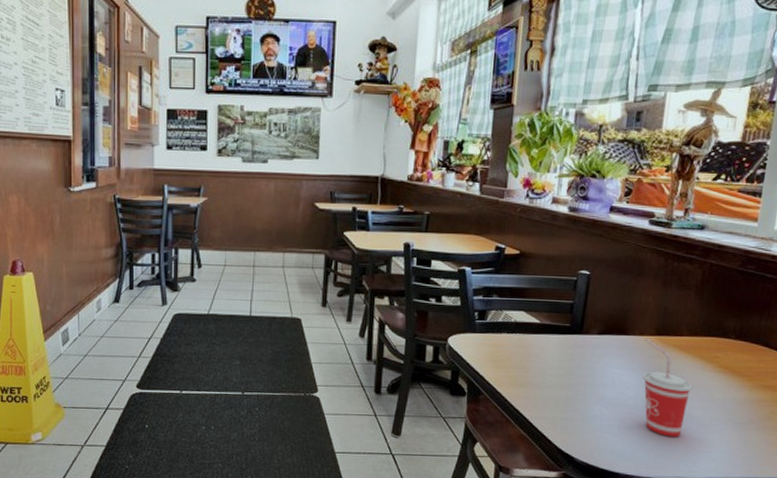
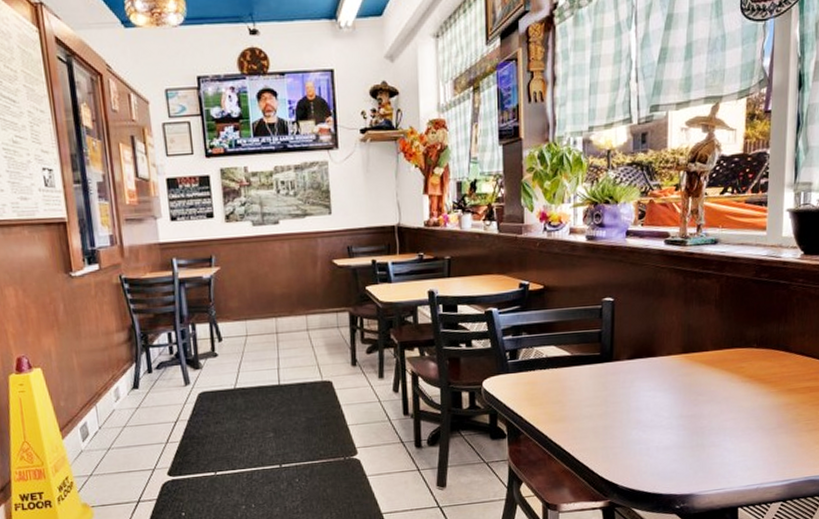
beverage cup: present [643,339,693,437] -> none [673,358,722,452]

